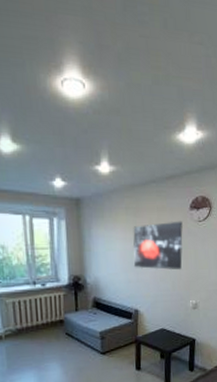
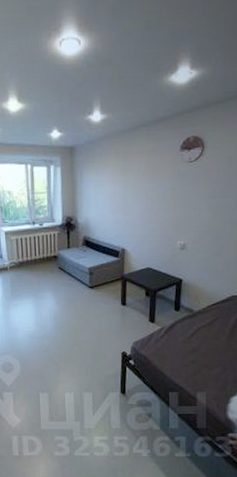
wall art: present [132,221,183,270] -> none [121,162,172,211]

